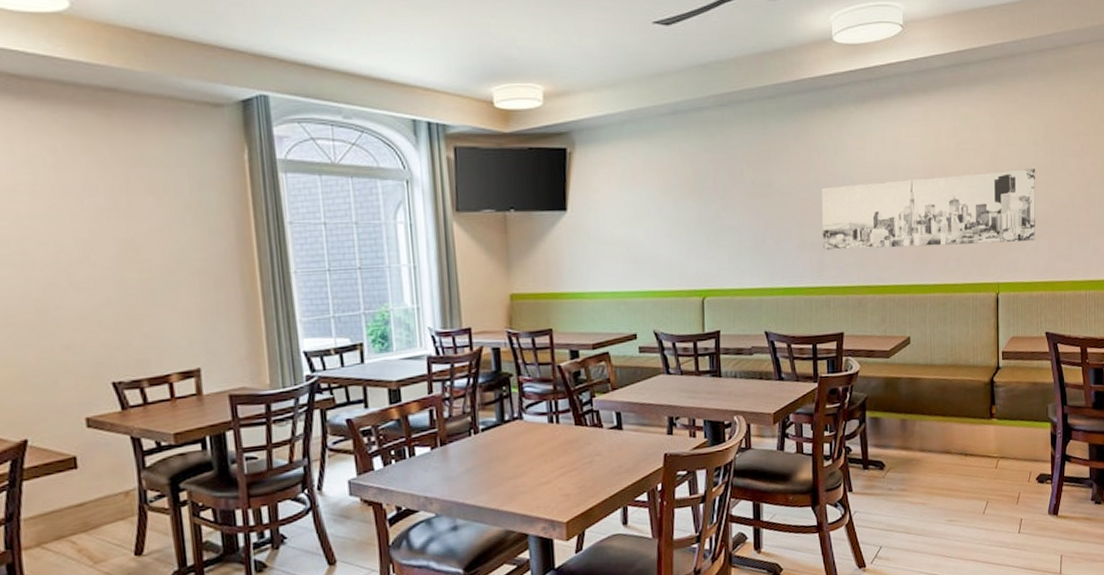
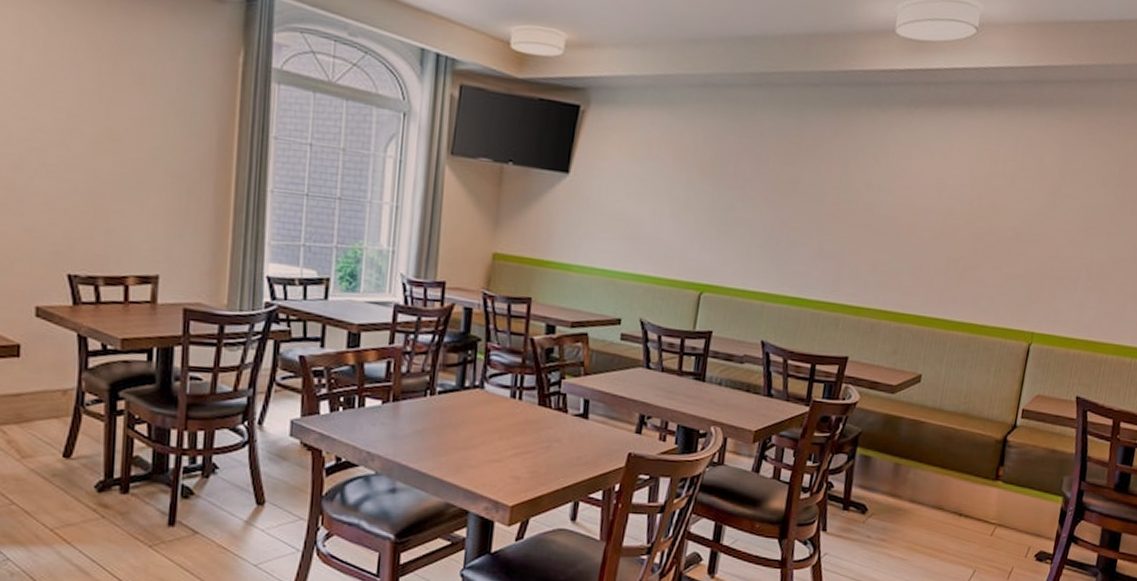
wall art: present [821,169,1036,251] -> none [841,194,1100,293]

